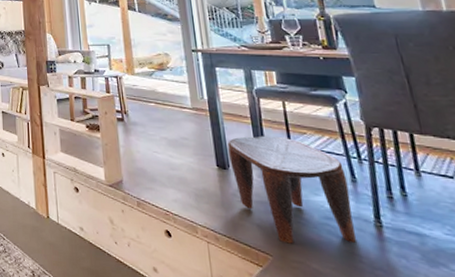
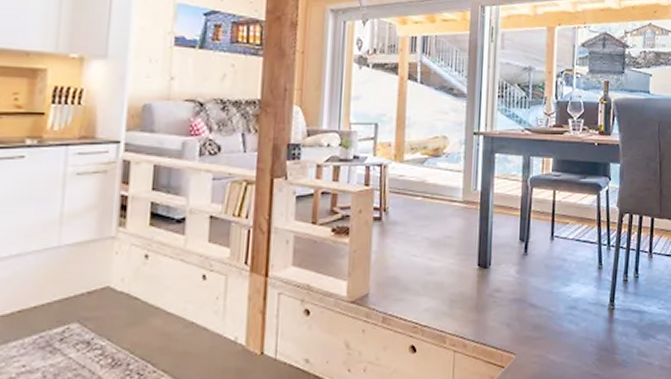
stool: present [228,135,357,244] -> none [492,228,595,339]

